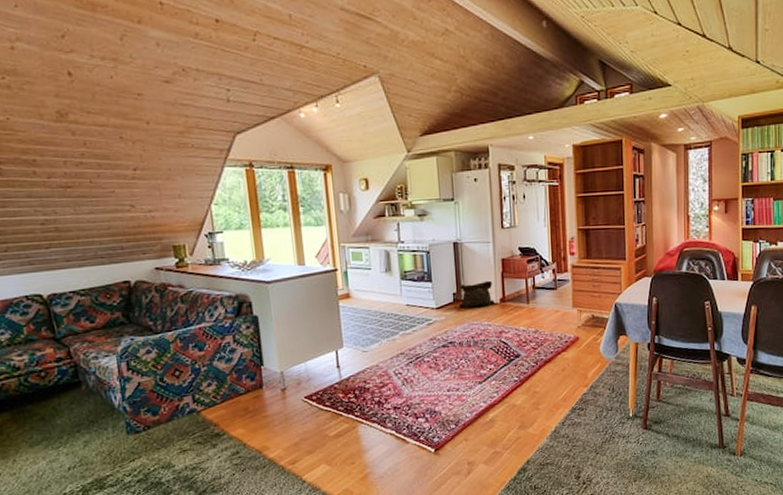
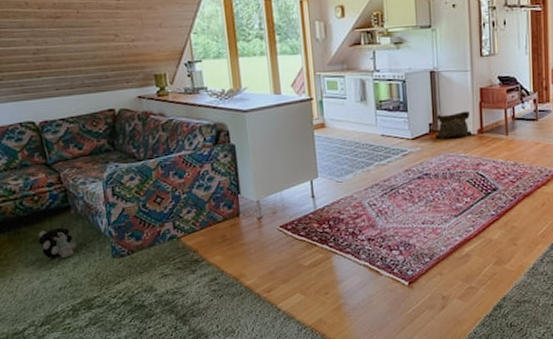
plush toy: none [44,404,88,437] -> present [38,227,77,259]

